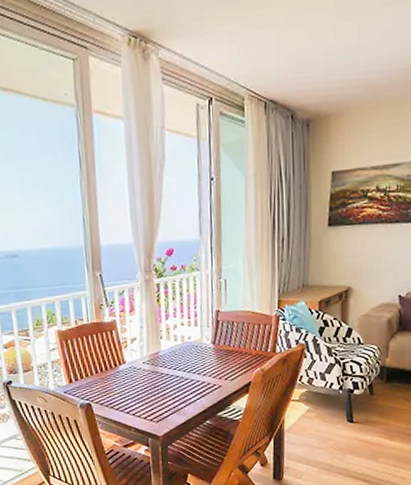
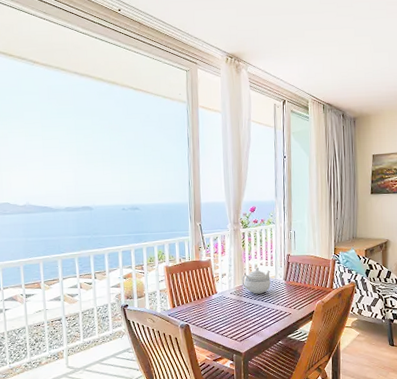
teapot: none [157,328,195,363] -> present [242,267,271,295]

